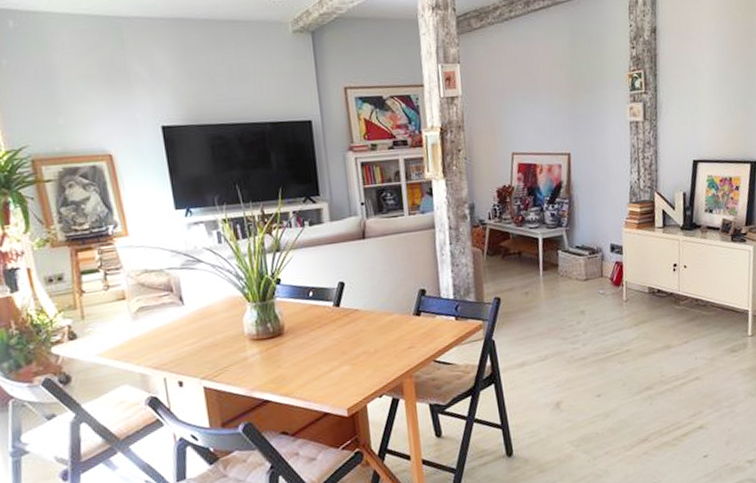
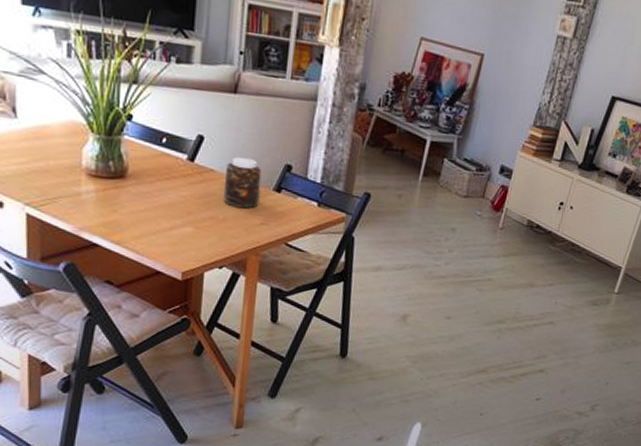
jar: none [368,291,404,339] -> present [223,156,262,209]

